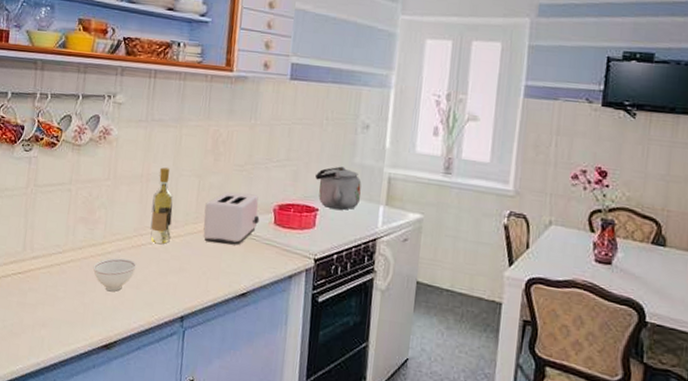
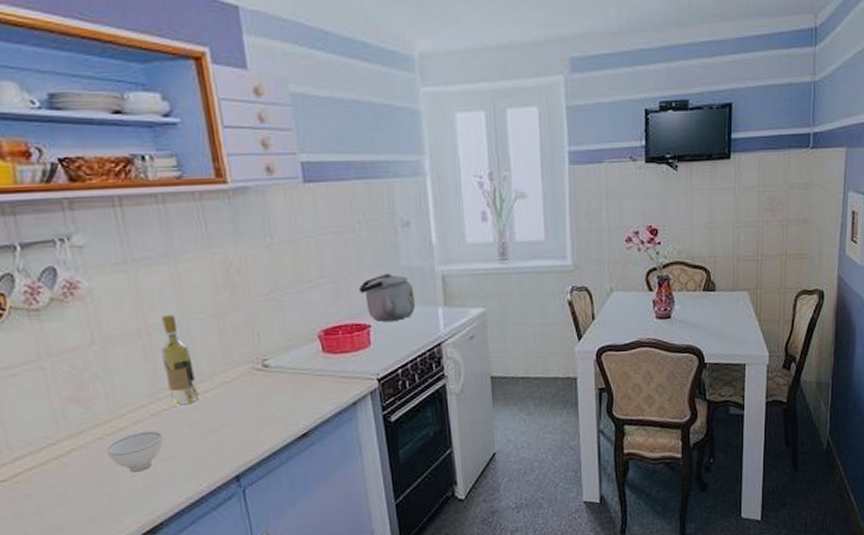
toaster: present [203,191,260,246] -> none [233,324,305,389]

